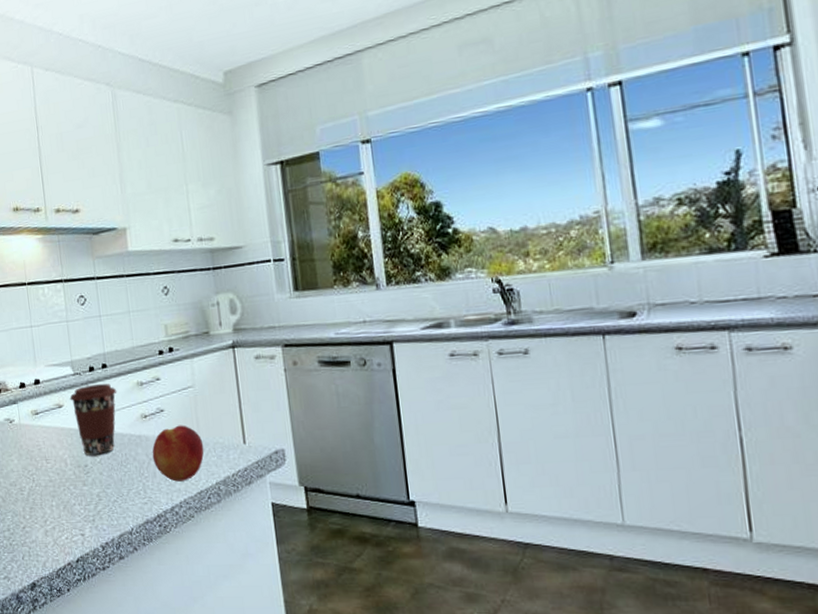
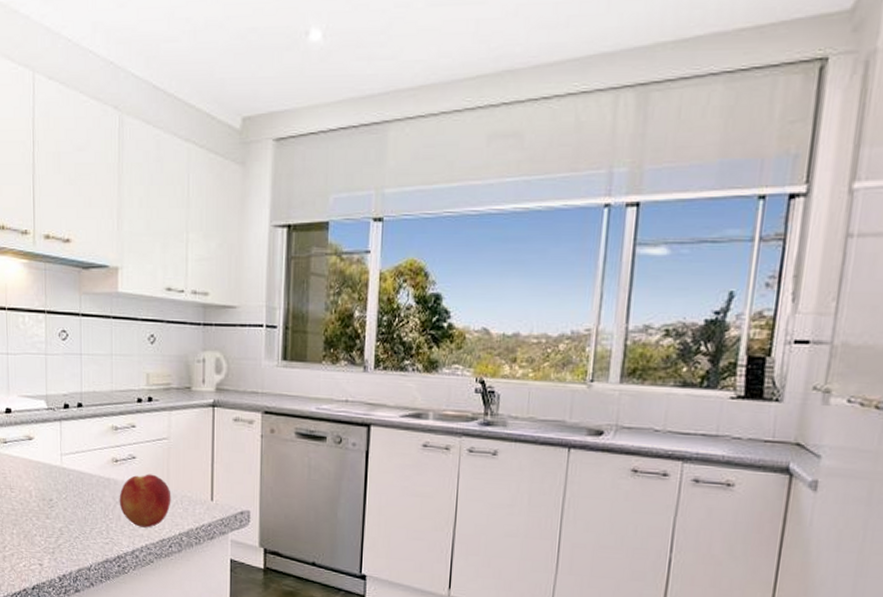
coffee cup: present [70,384,117,456] -> none [41,422,91,492]

